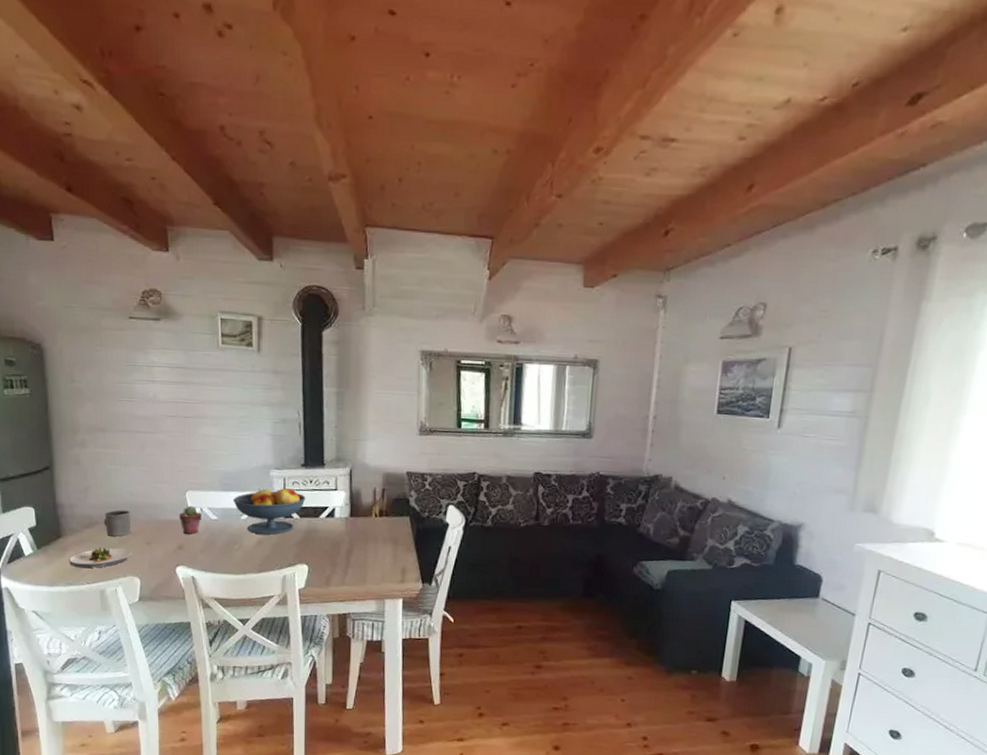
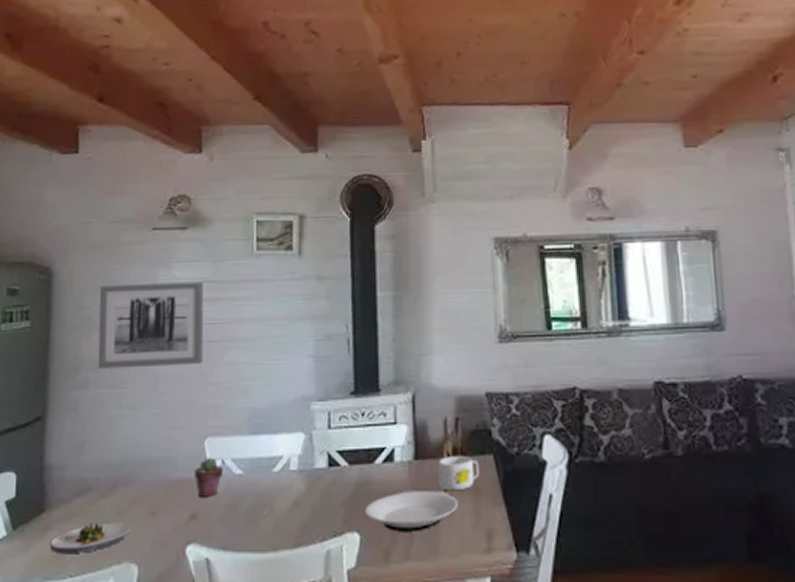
wall art: none [87,363,181,435] -> present [97,281,204,369]
mug: present [104,509,132,537] -> none [99,468,134,506]
fruit bowl: present [233,488,306,535] -> none [263,426,357,491]
plate: none [311,538,382,566] -> present [364,491,458,531]
mug: none [367,515,399,541] -> present [437,455,480,491]

